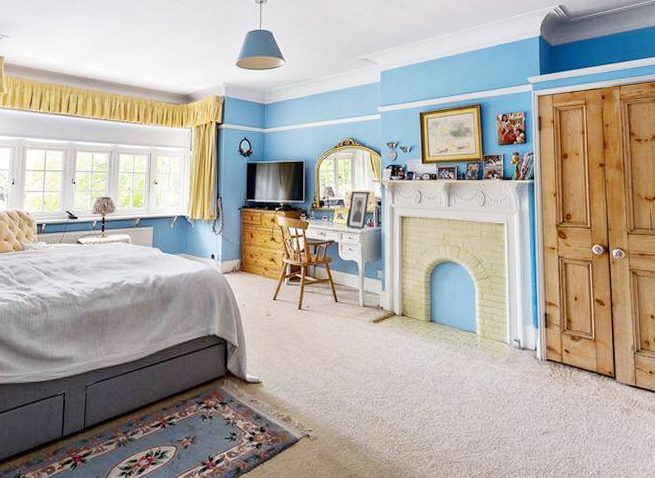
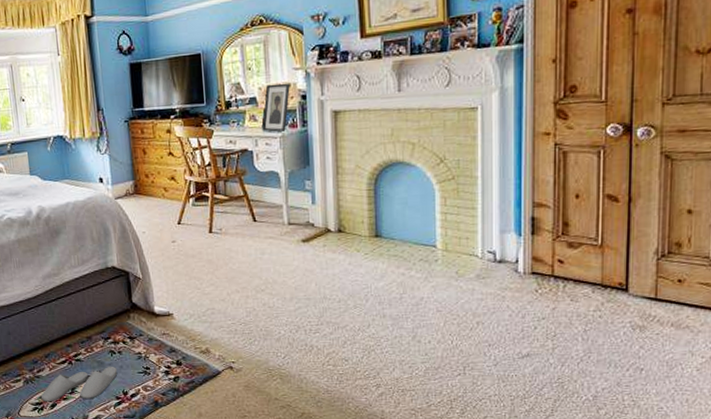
slippers: none [130,430,207,467] -> present [40,366,118,402]

